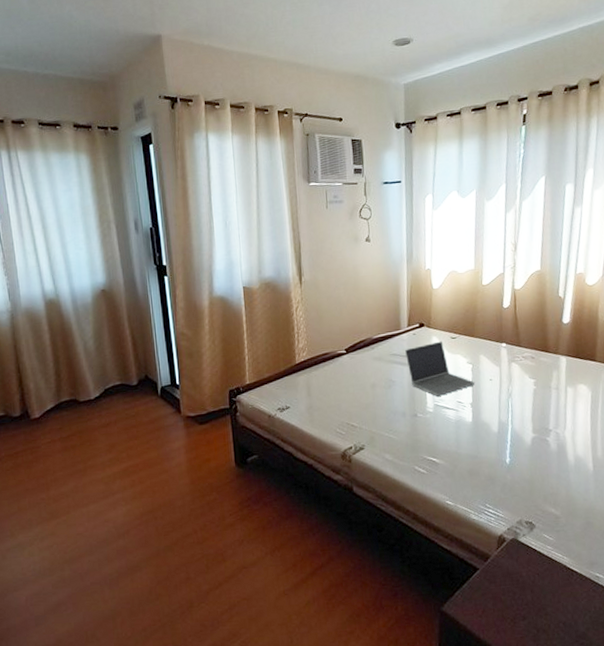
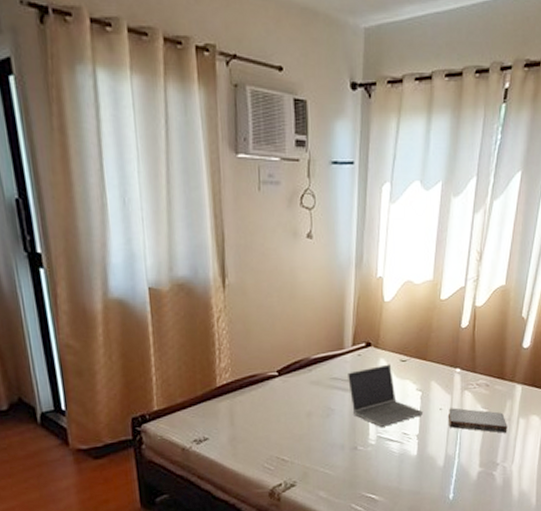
book: none [498,378,557,401] -> present [447,407,507,433]

